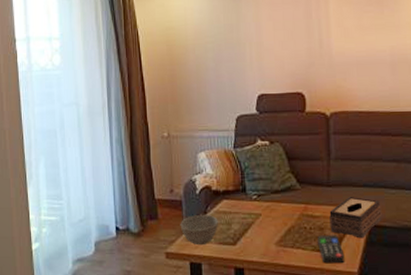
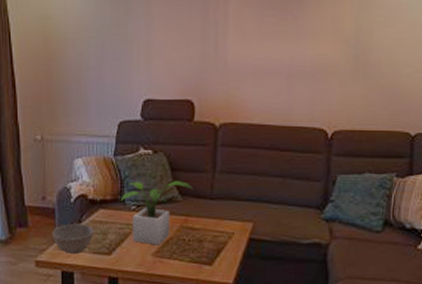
potted plant: none [242,169,311,234] -> present [120,180,194,245]
remote control: present [318,235,345,264] -> none [196,247,221,275]
tissue box: present [329,196,382,239] -> none [209,209,262,251]

